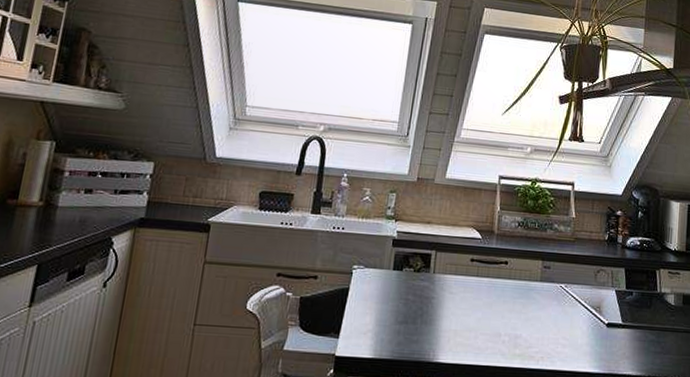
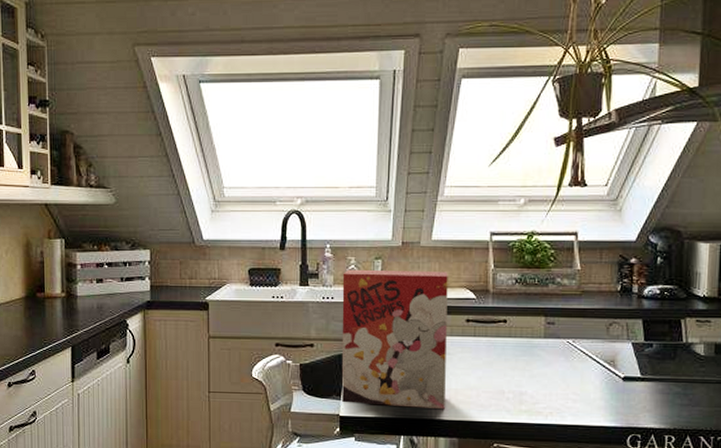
cereal box: none [340,200,458,351] -> present [341,269,448,409]

